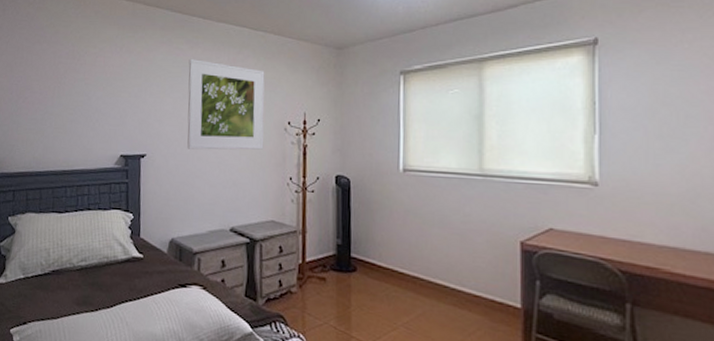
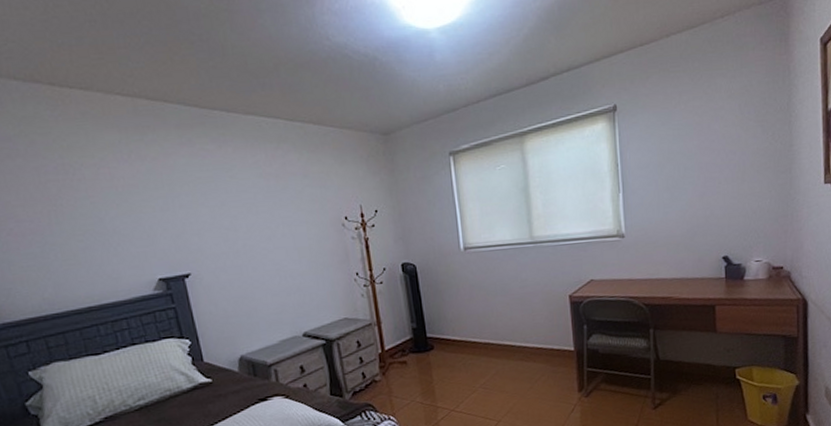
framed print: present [187,58,265,150] -> none [219,159,324,261]

